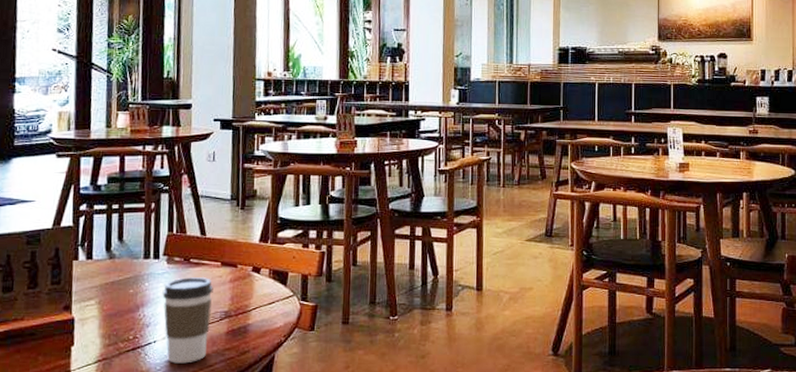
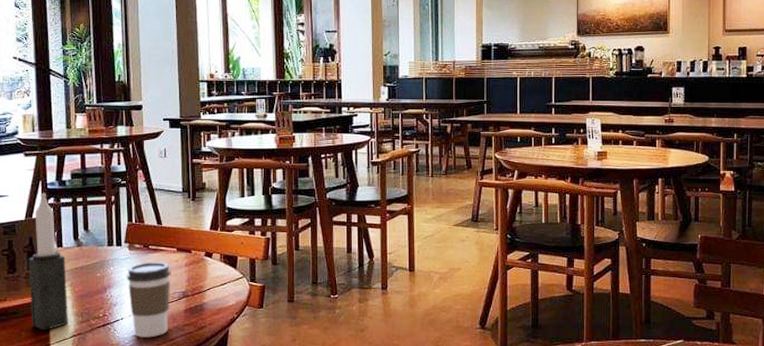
candle: none [51,197,95,354] -> present [28,192,68,330]

